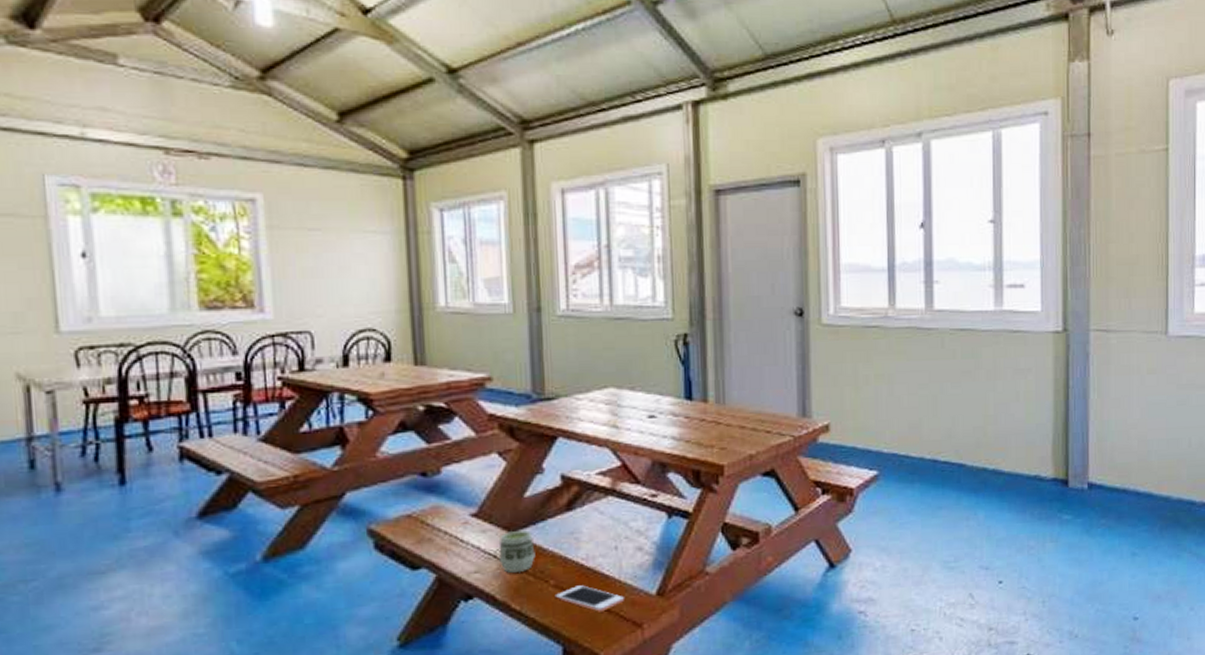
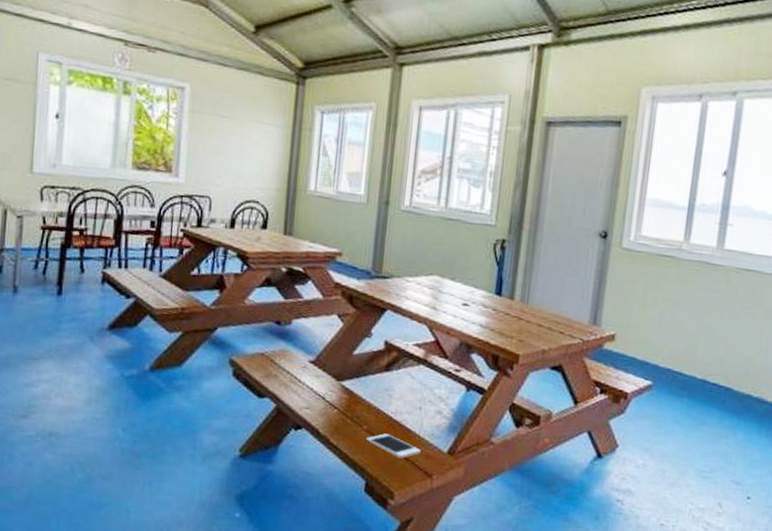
cup: present [499,530,536,573] -> none [326,380,356,415]

